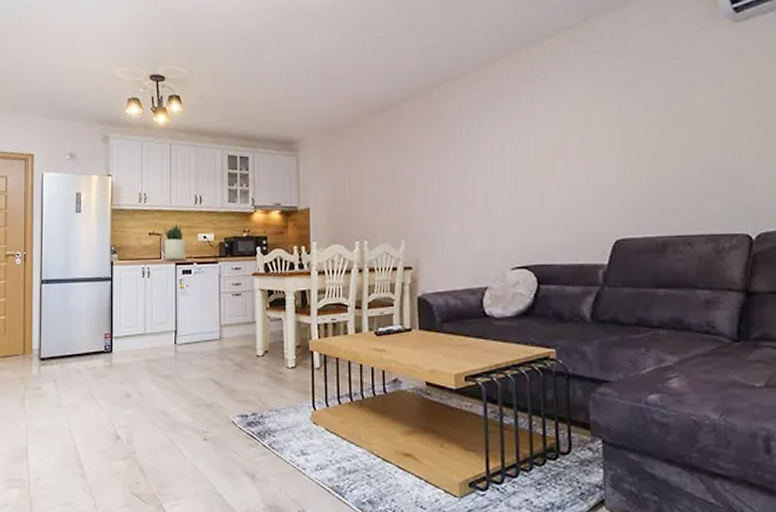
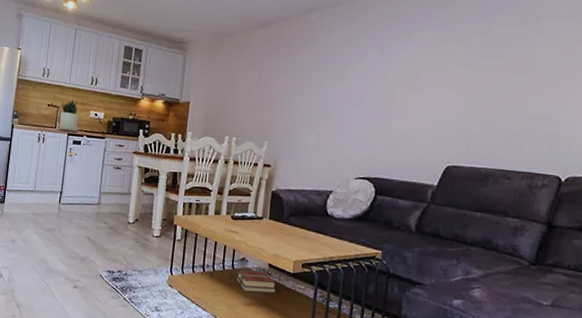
books: none [389,391,440,420] -> present [235,269,277,294]

